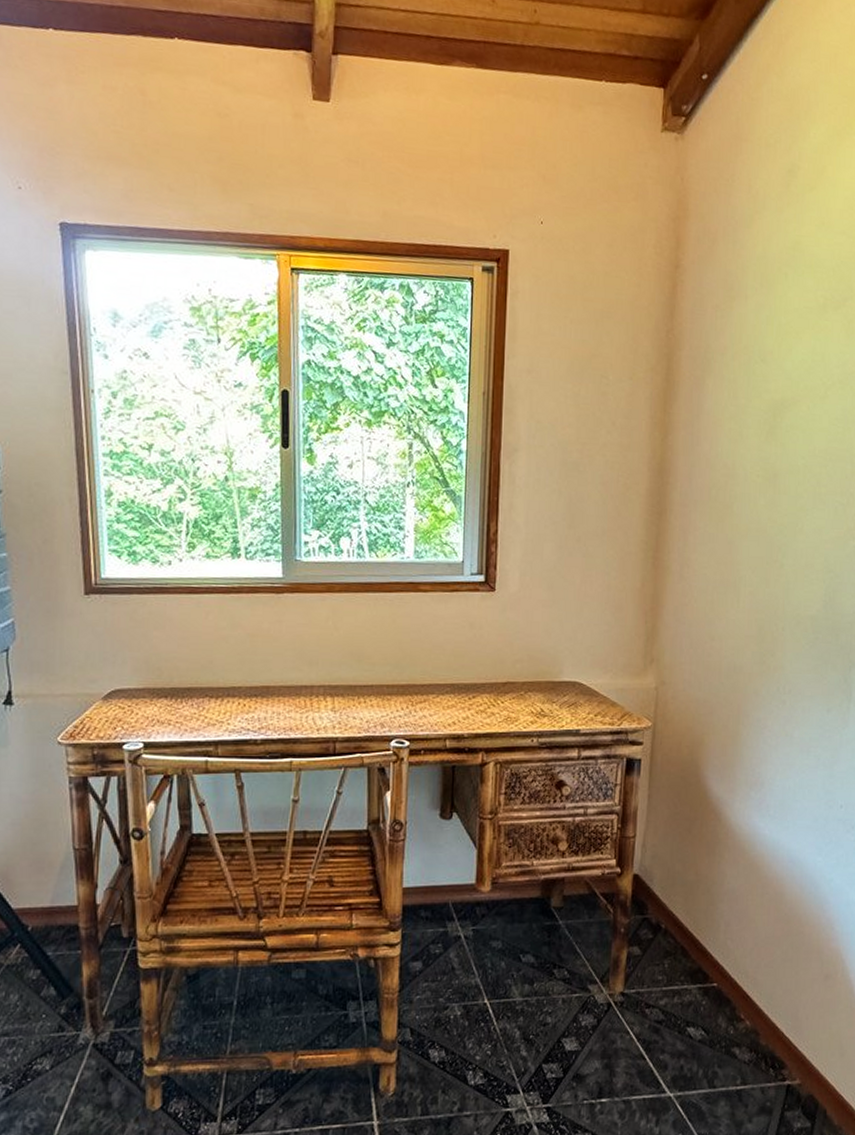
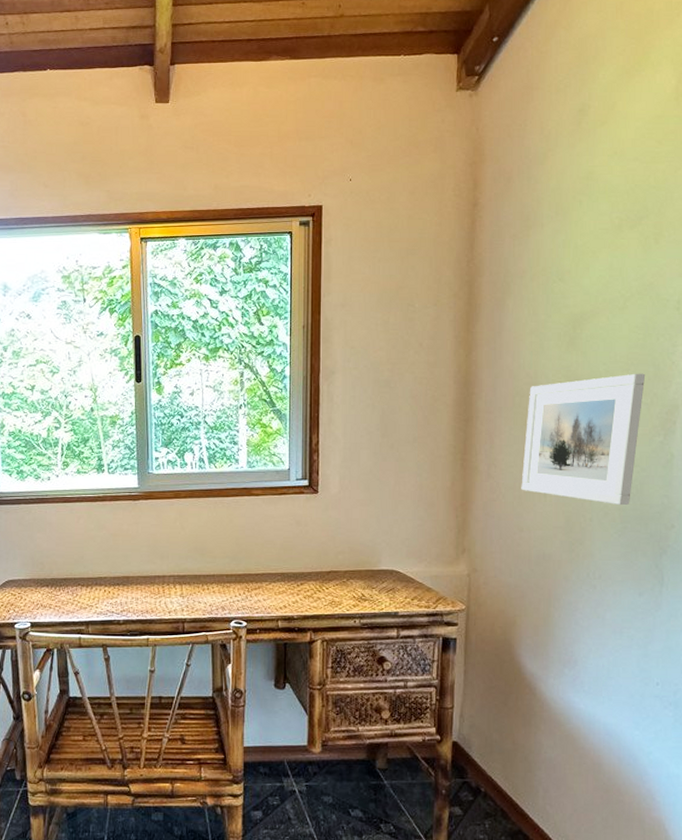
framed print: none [714,470,843,615] -> present [521,373,646,506]

